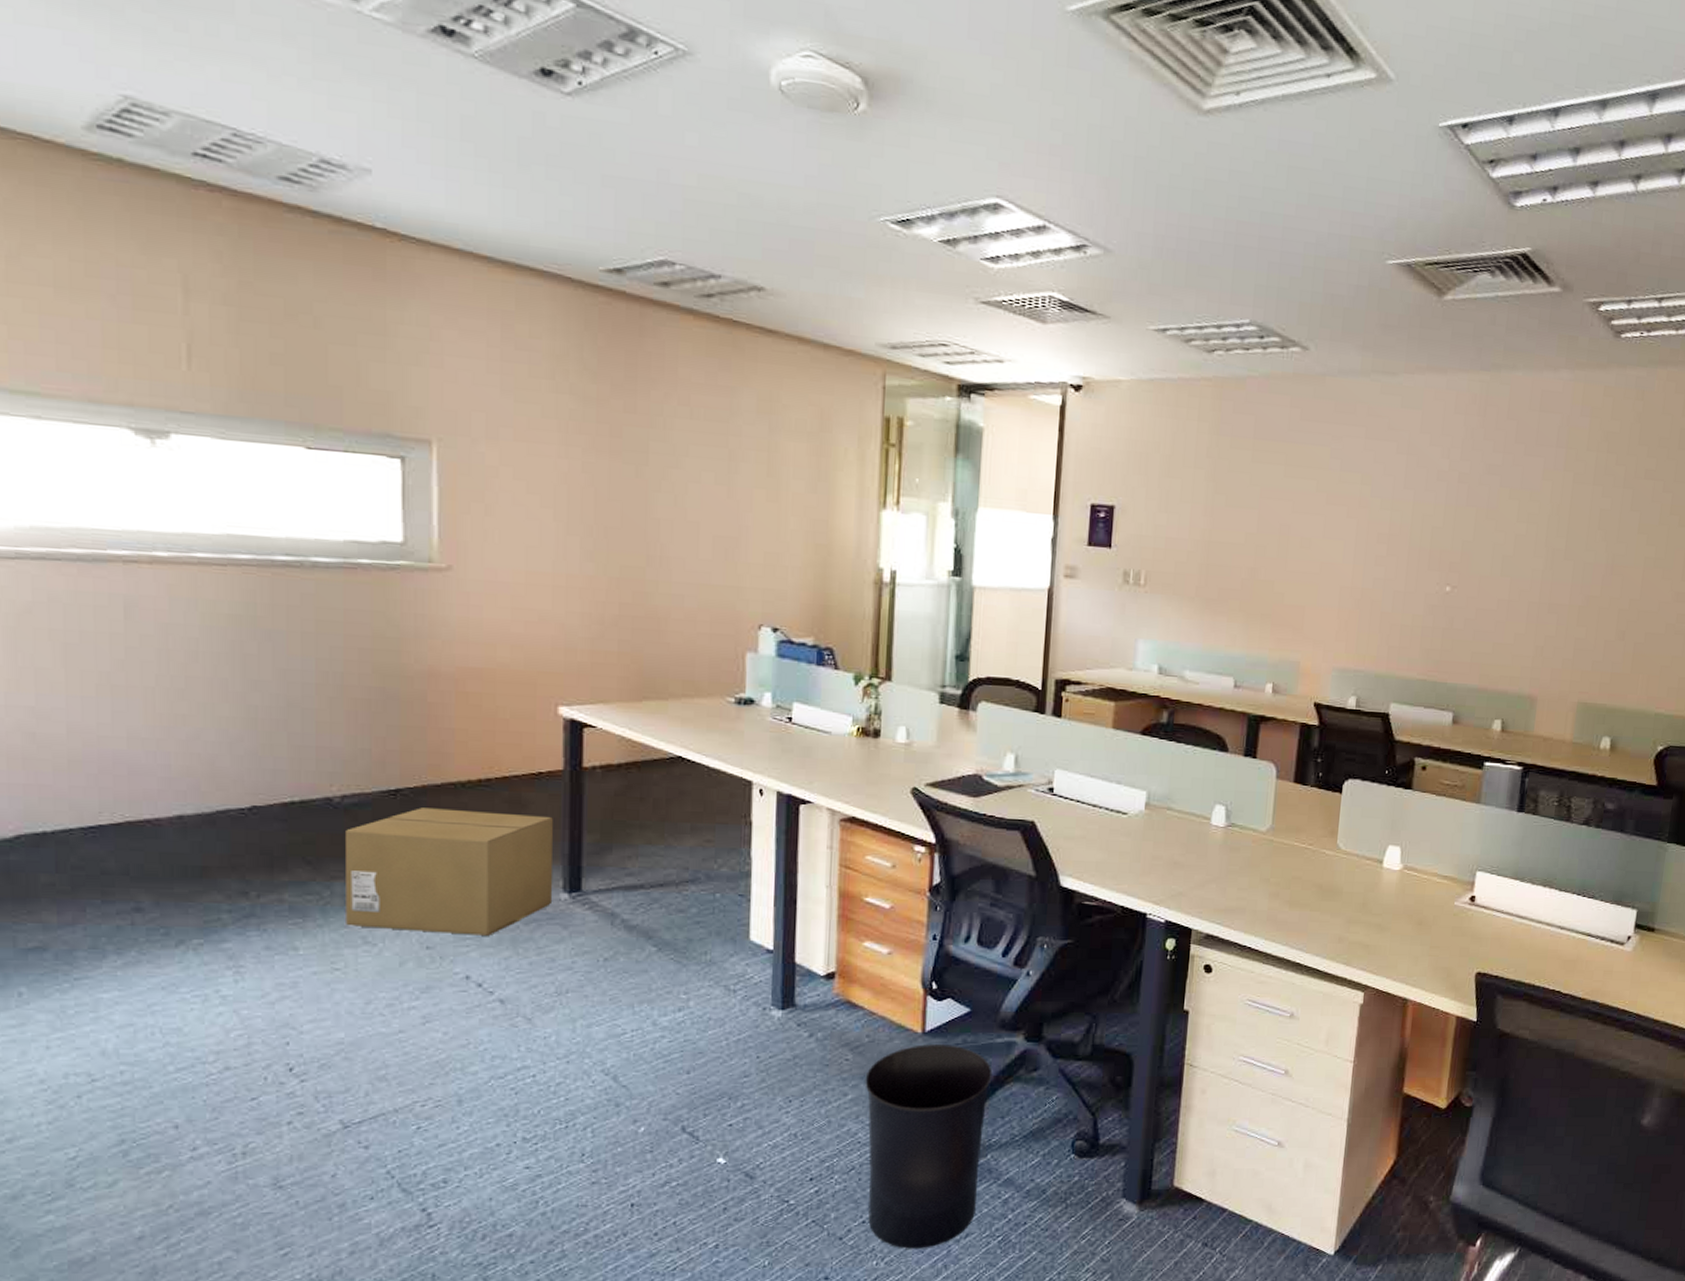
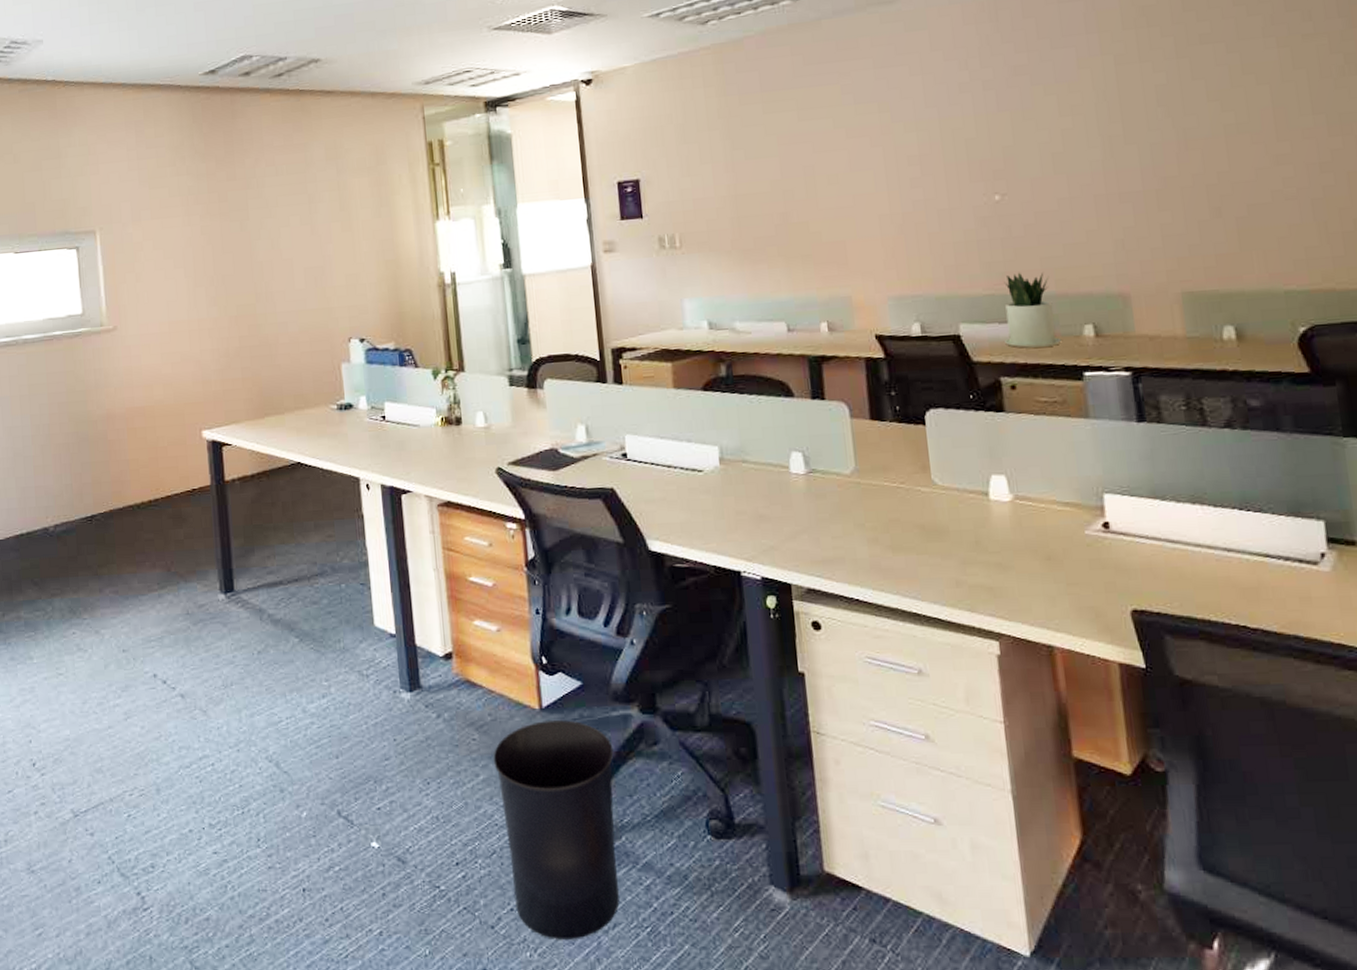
box: present [346,808,553,936] -> none [59,527,212,638]
planter: none [1425,662,1476,736] -> present [1003,272,1062,349]

